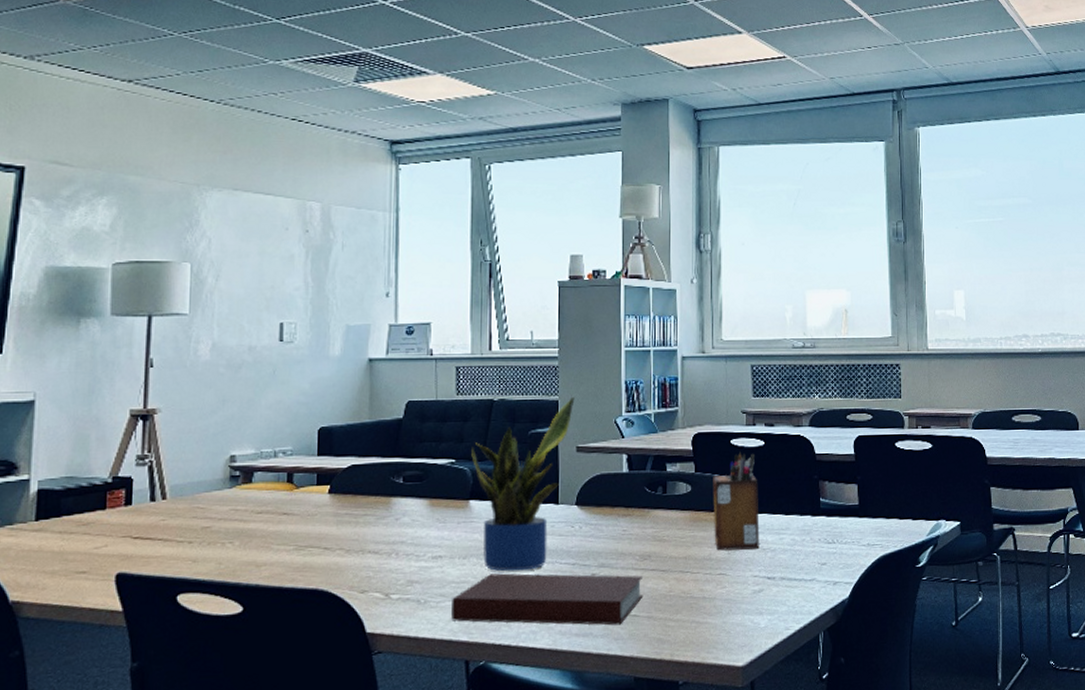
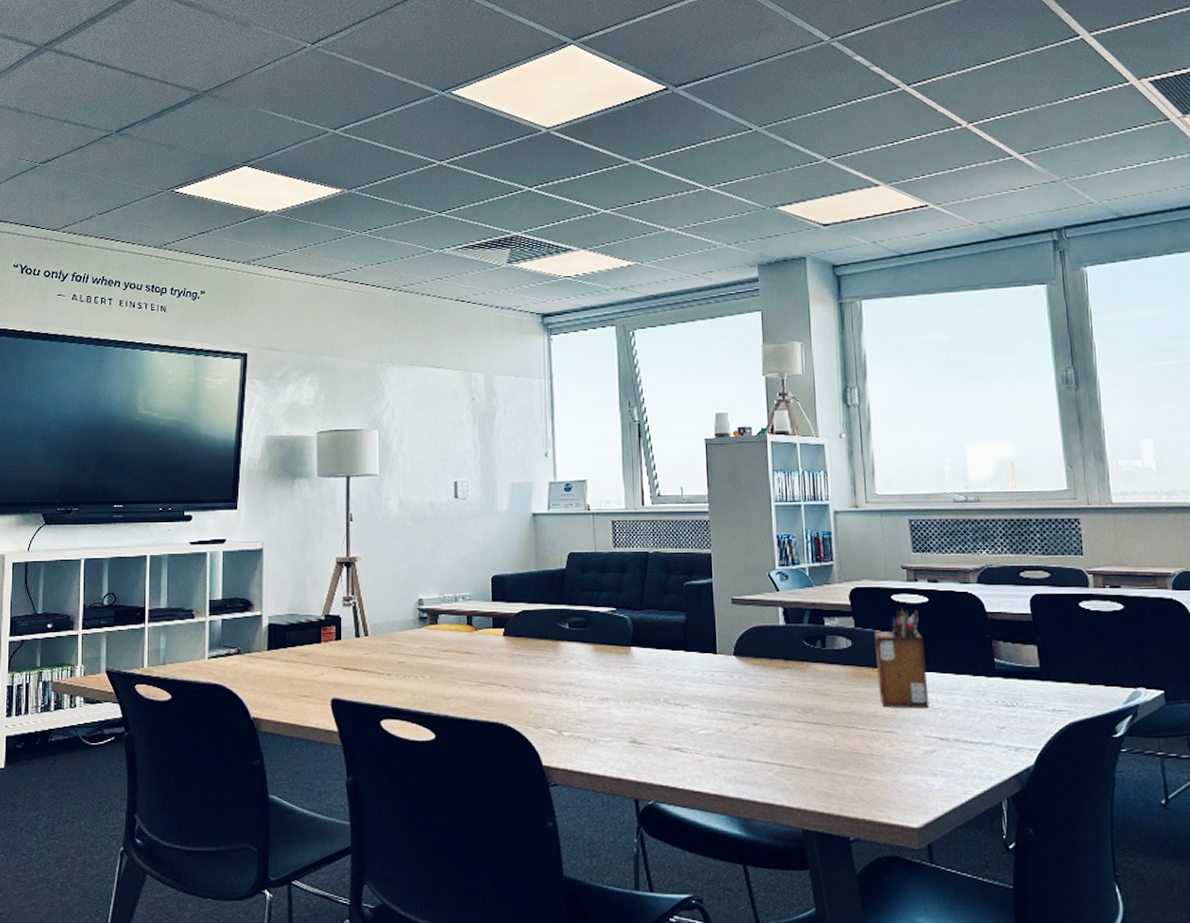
notebook: present [451,573,643,625] -> none [619,718,808,776]
potted plant: present [471,396,575,572] -> none [630,549,727,717]

